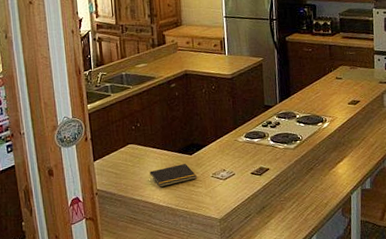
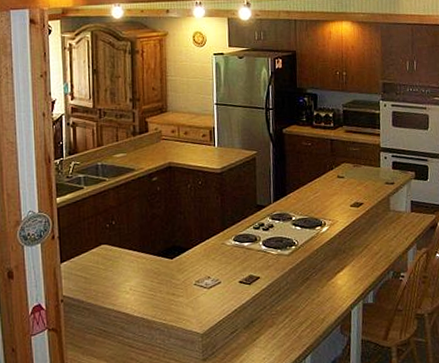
notepad: present [149,164,197,187] -> none [123,269,178,295]

